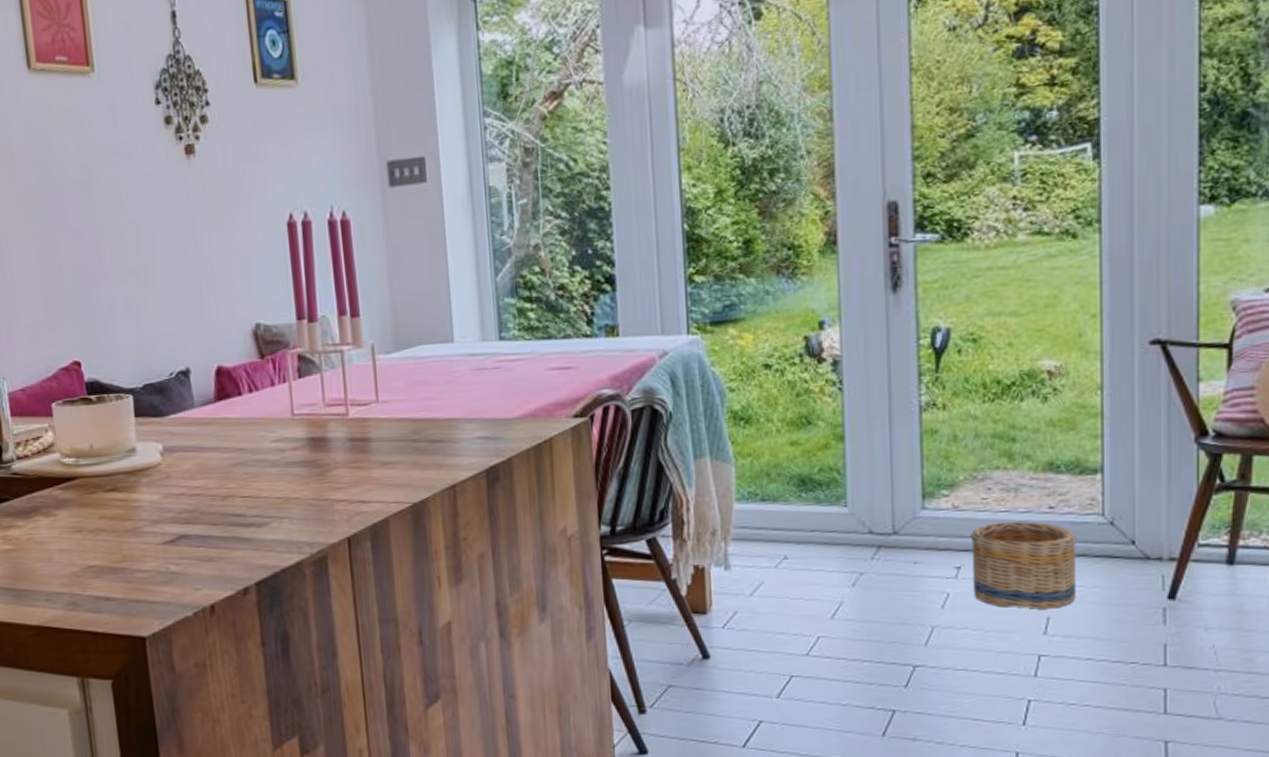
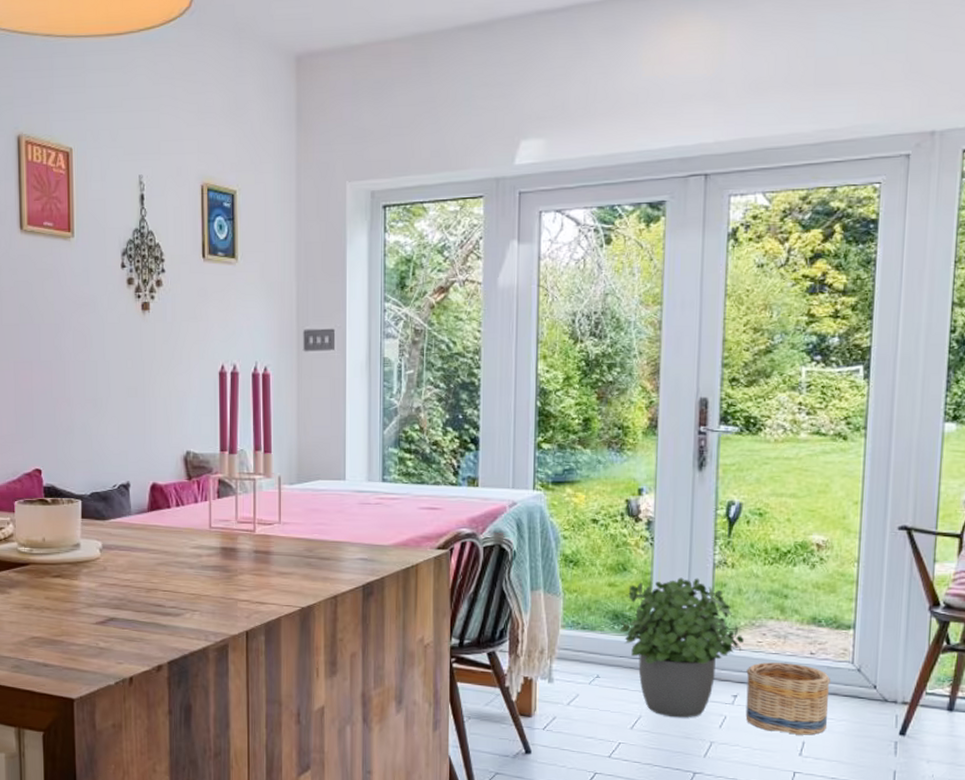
potted plant: none [808,426,964,600] -> present [619,577,744,718]

